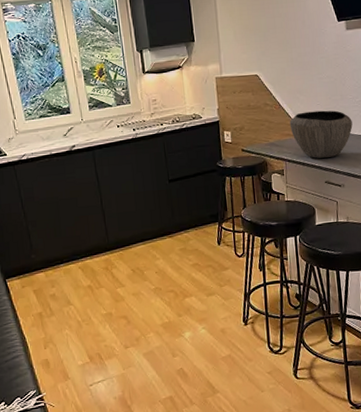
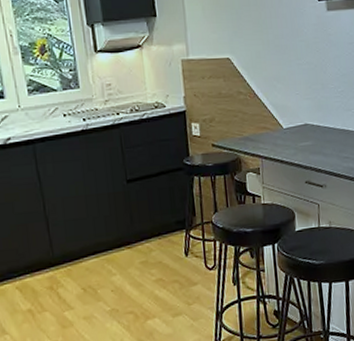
bowl: present [289,110,353,159] -> none [265,100,335,155]

